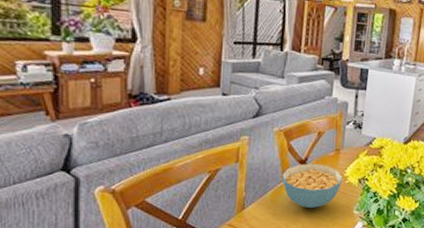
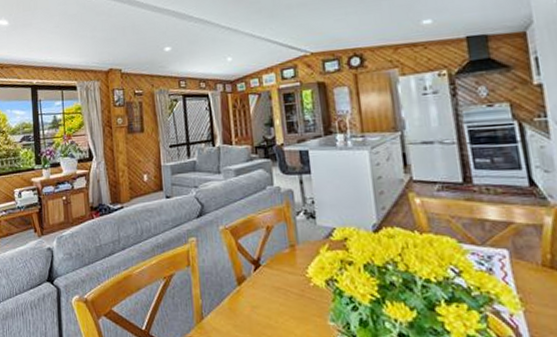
cereal bowl: present [282,163,343,208] -> none [236,263,306,318]

